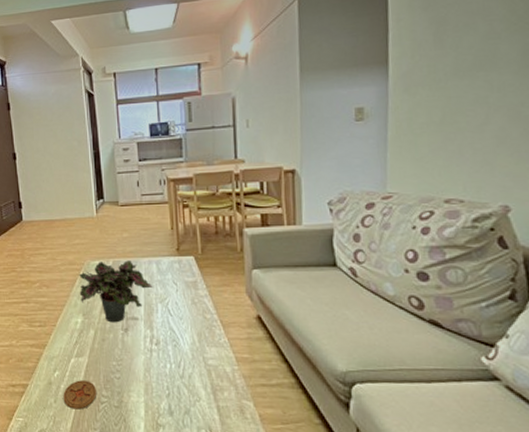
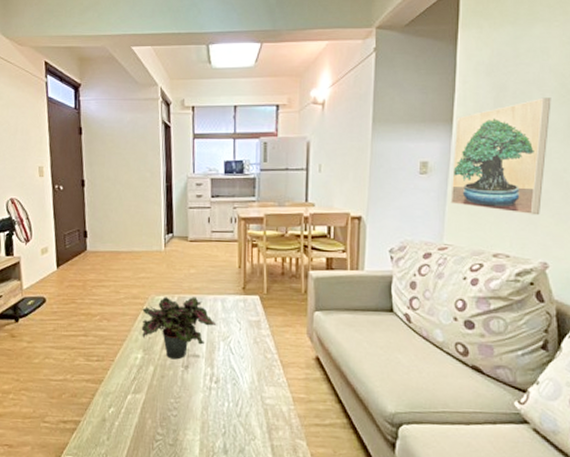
coaster: present [63,380,97,410] -> none [116,417,153,448]
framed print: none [391,27,501,156] -> present [450,97,551,216]

